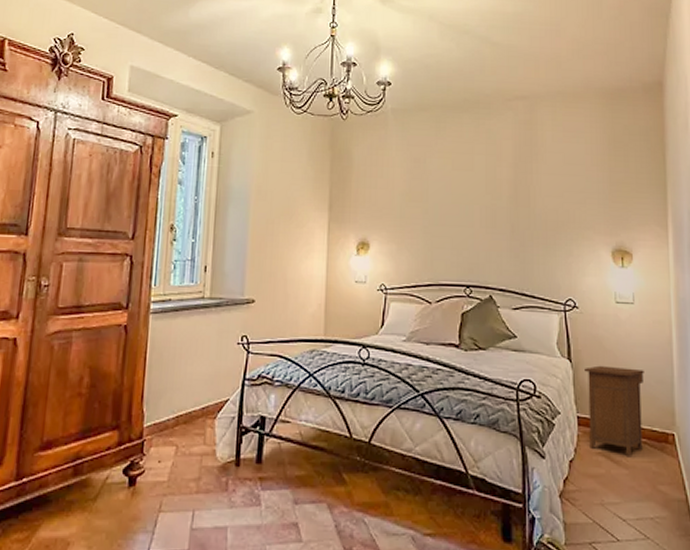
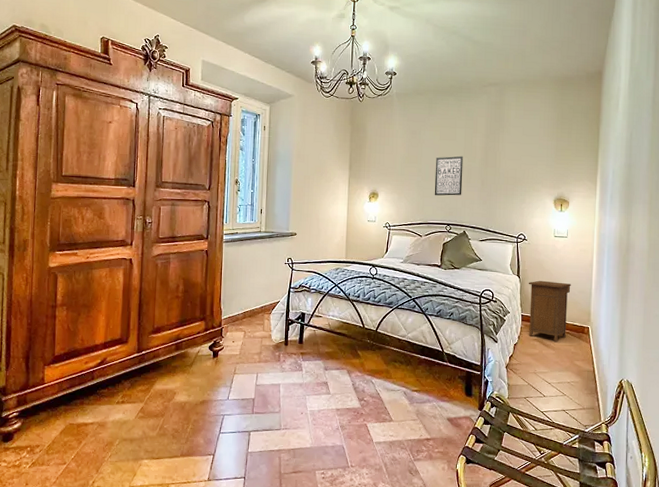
wall art: none [447,191,485,247] -> present [434,156,464,196]

